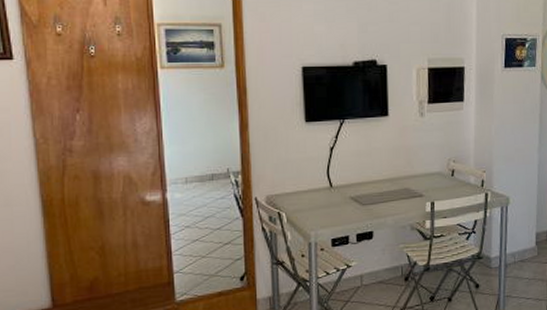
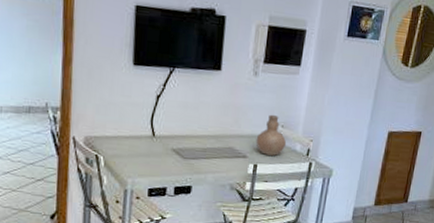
vase: none [430,151,460,191] -> present [255,114,287,156]

